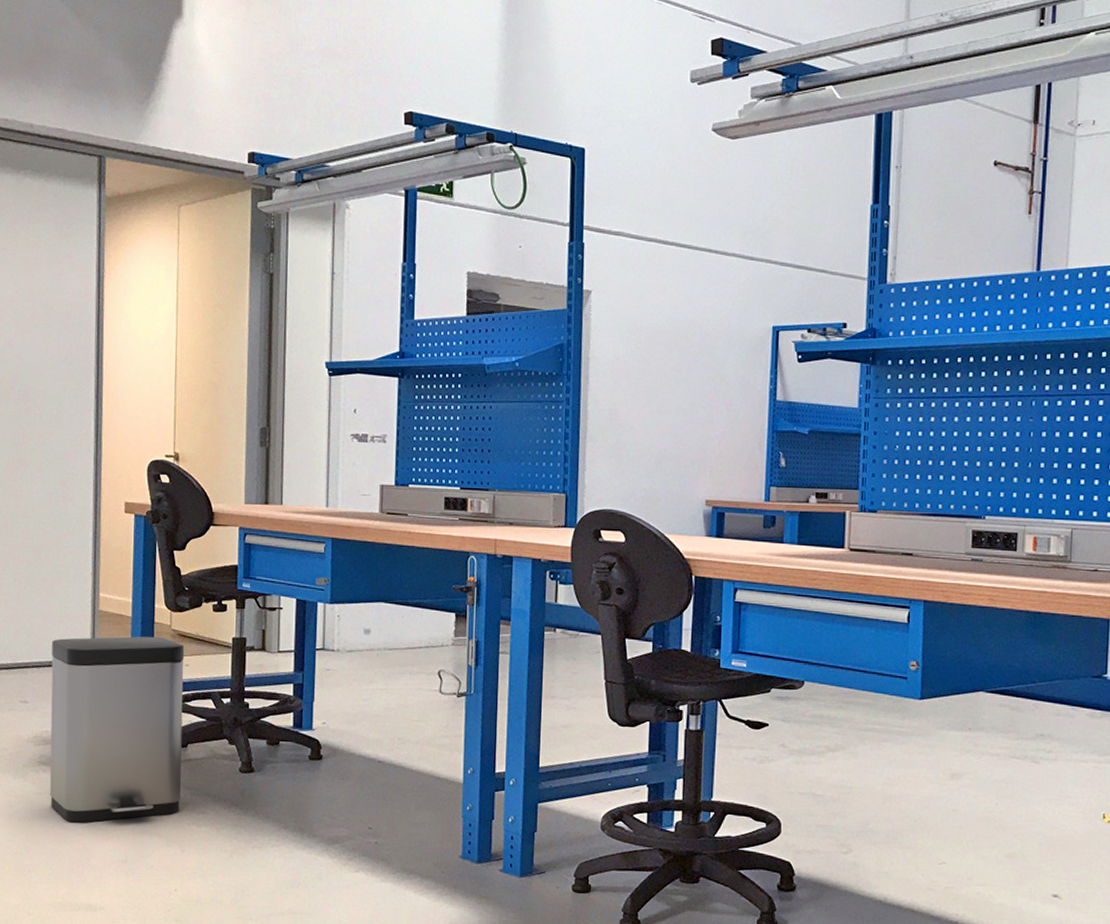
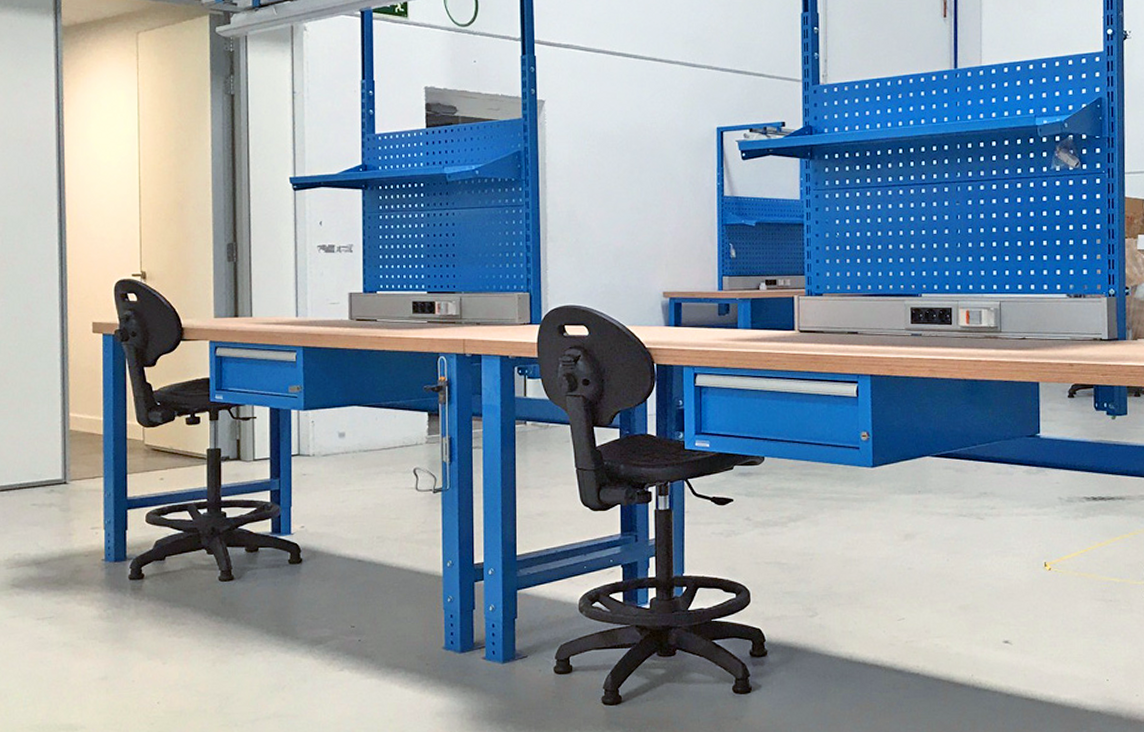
pedal bin: present [49,636,185,823] -> none [22,452,161,643]

